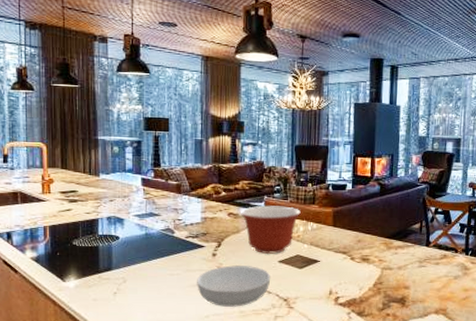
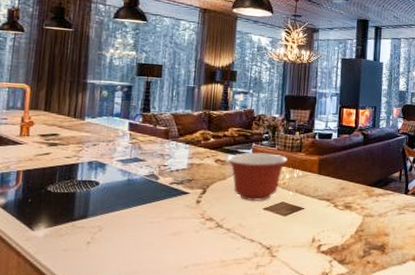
serving bowl: present [197,264,271,307] -> none [178,212,255,256]

